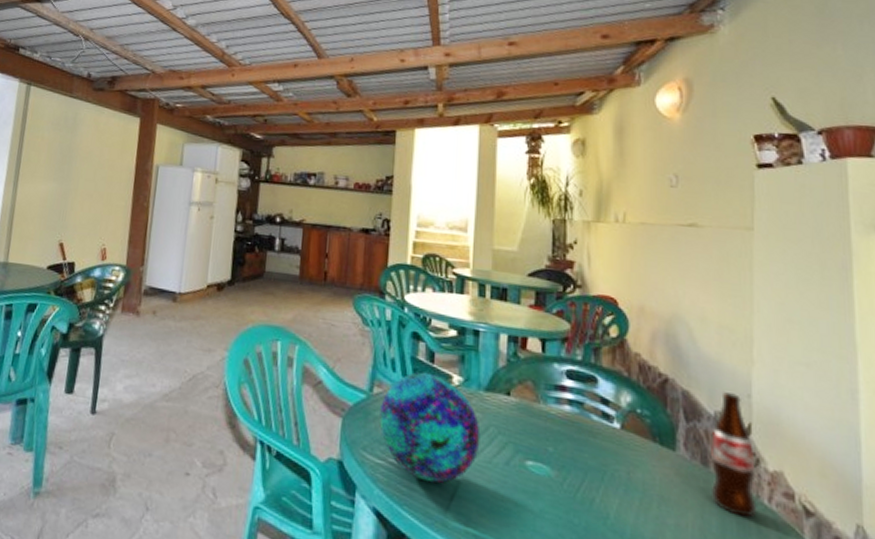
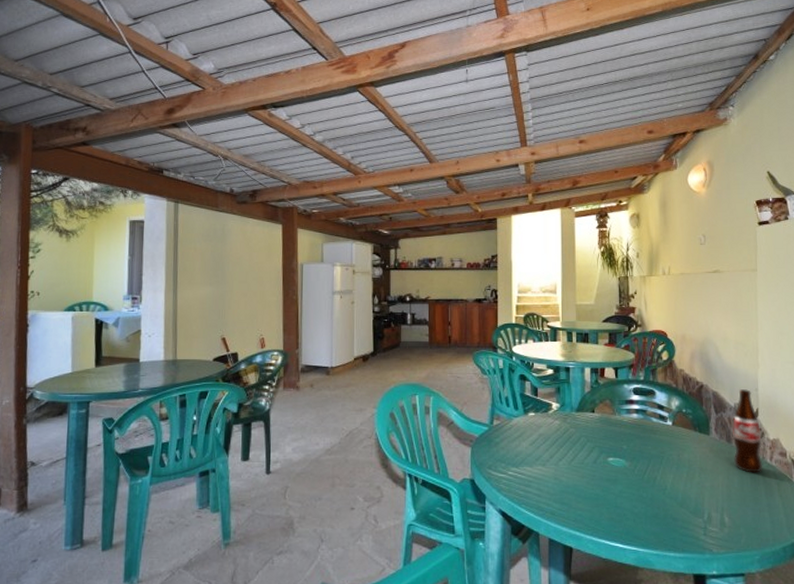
decorative ball: present [379,372,481,484] -> none [500,404,575,485]

